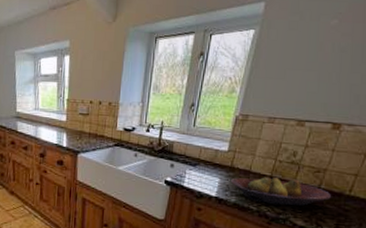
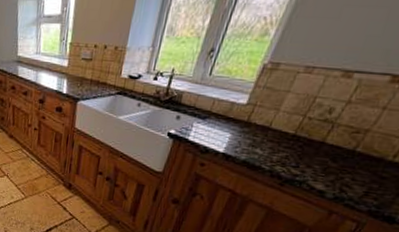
fruit bowl: present [231,177,331,206] -> none [244,134,368,169]

